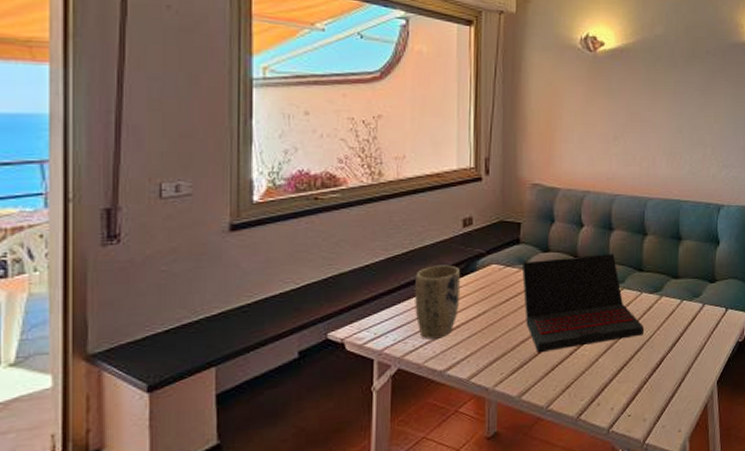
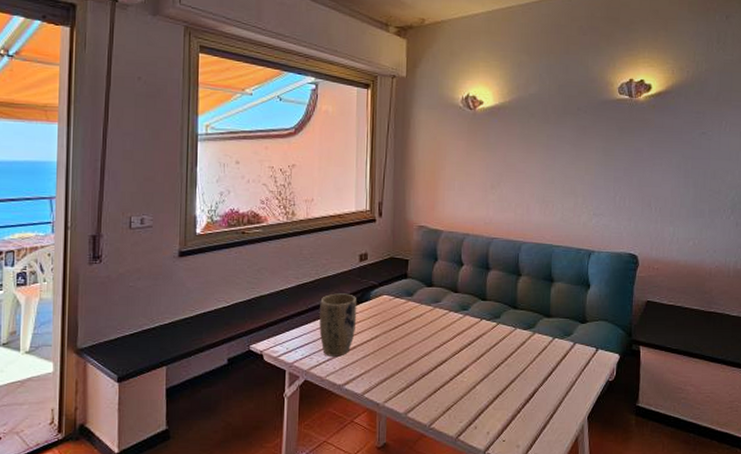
laptop: present [521,254,644,353] -> none [408,291,517,376]

